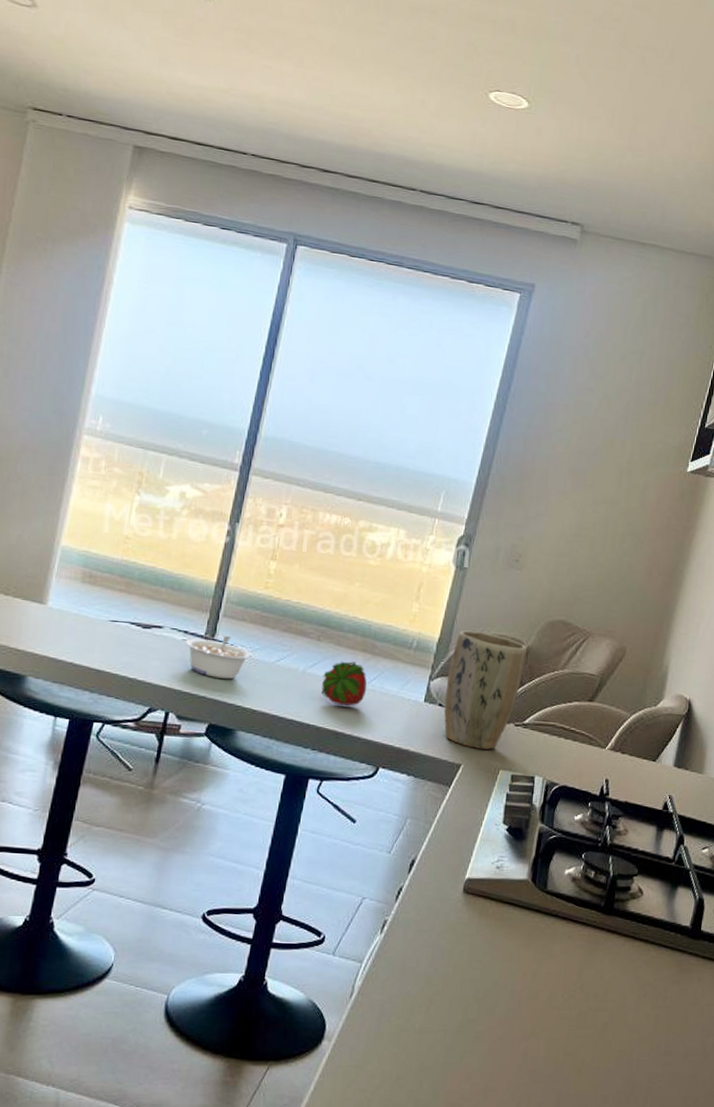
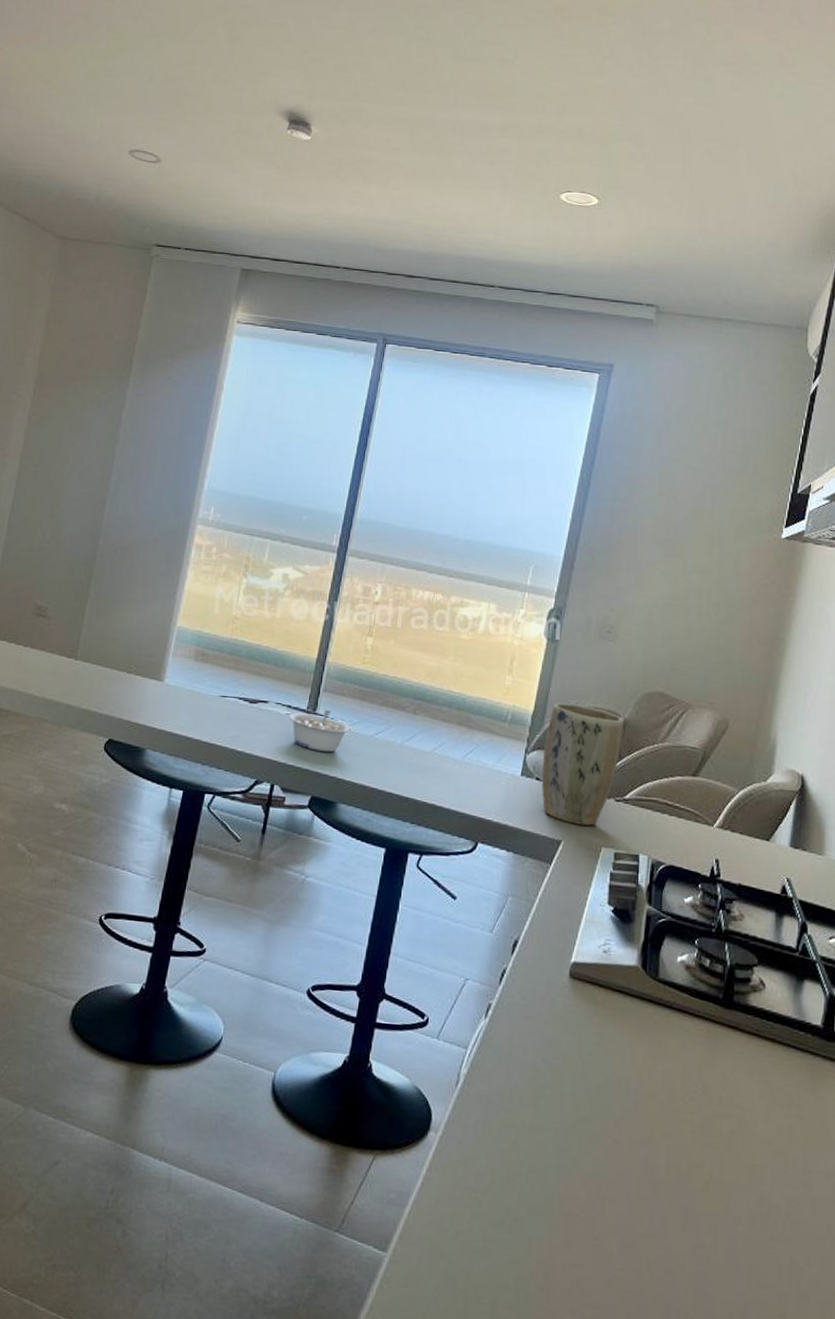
fruit: present [321,661,367,706] -> none [419,734,464,780]

